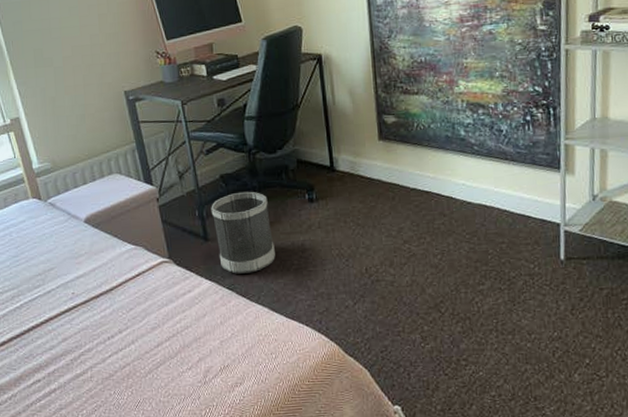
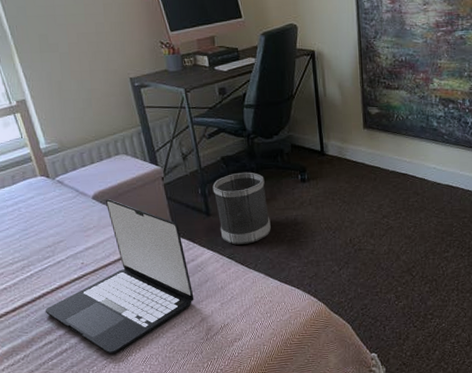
laptop: none [33,222,191,397] -> present [45,198,194,354]

